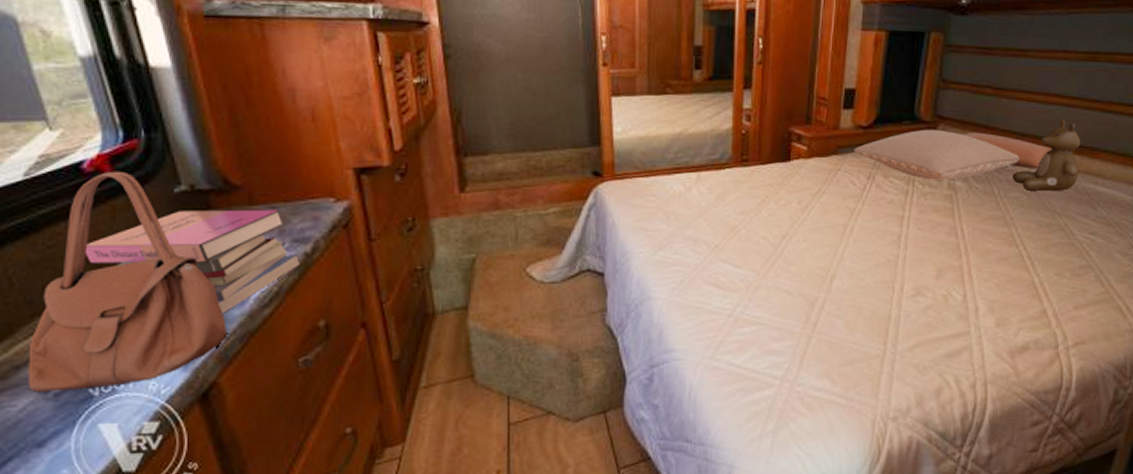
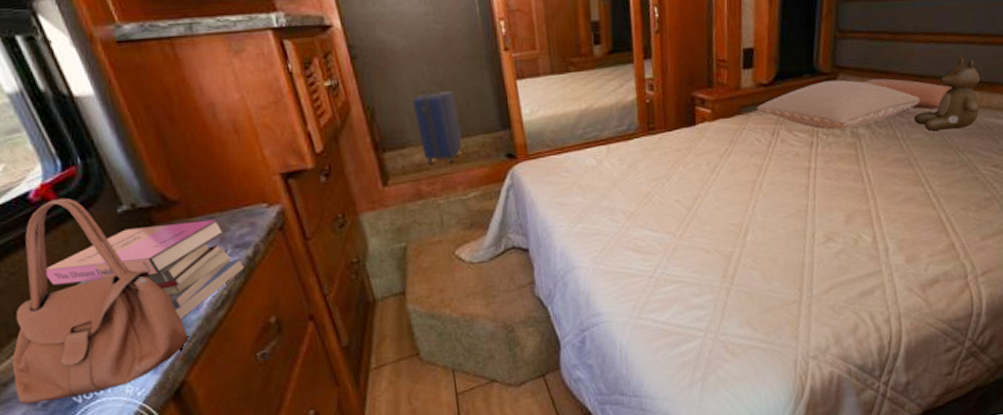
suitcase: none [501,97,551,175] -> present [412,90,464,165]

